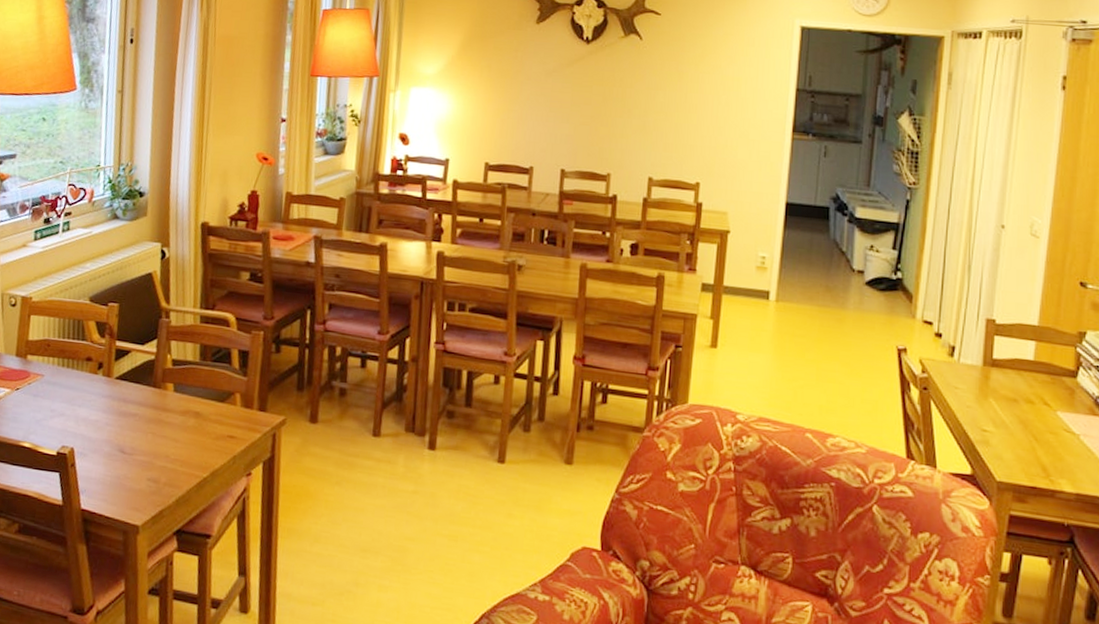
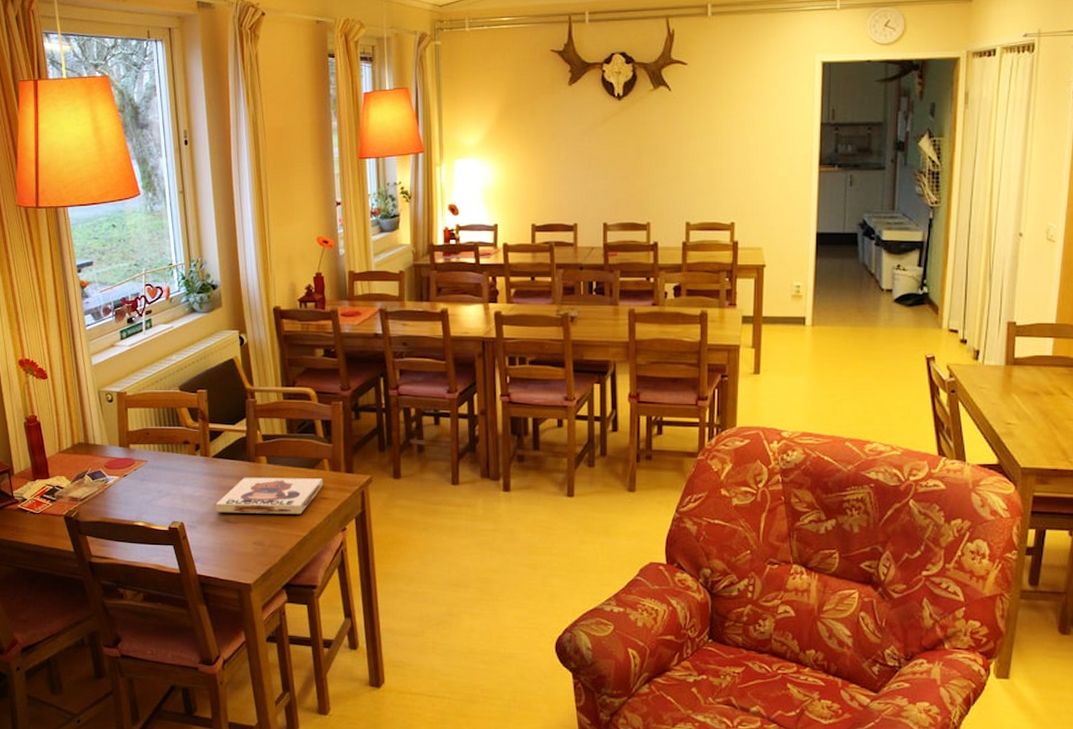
board game: none [111,404,233,453] -> present [215,477,324,515]

